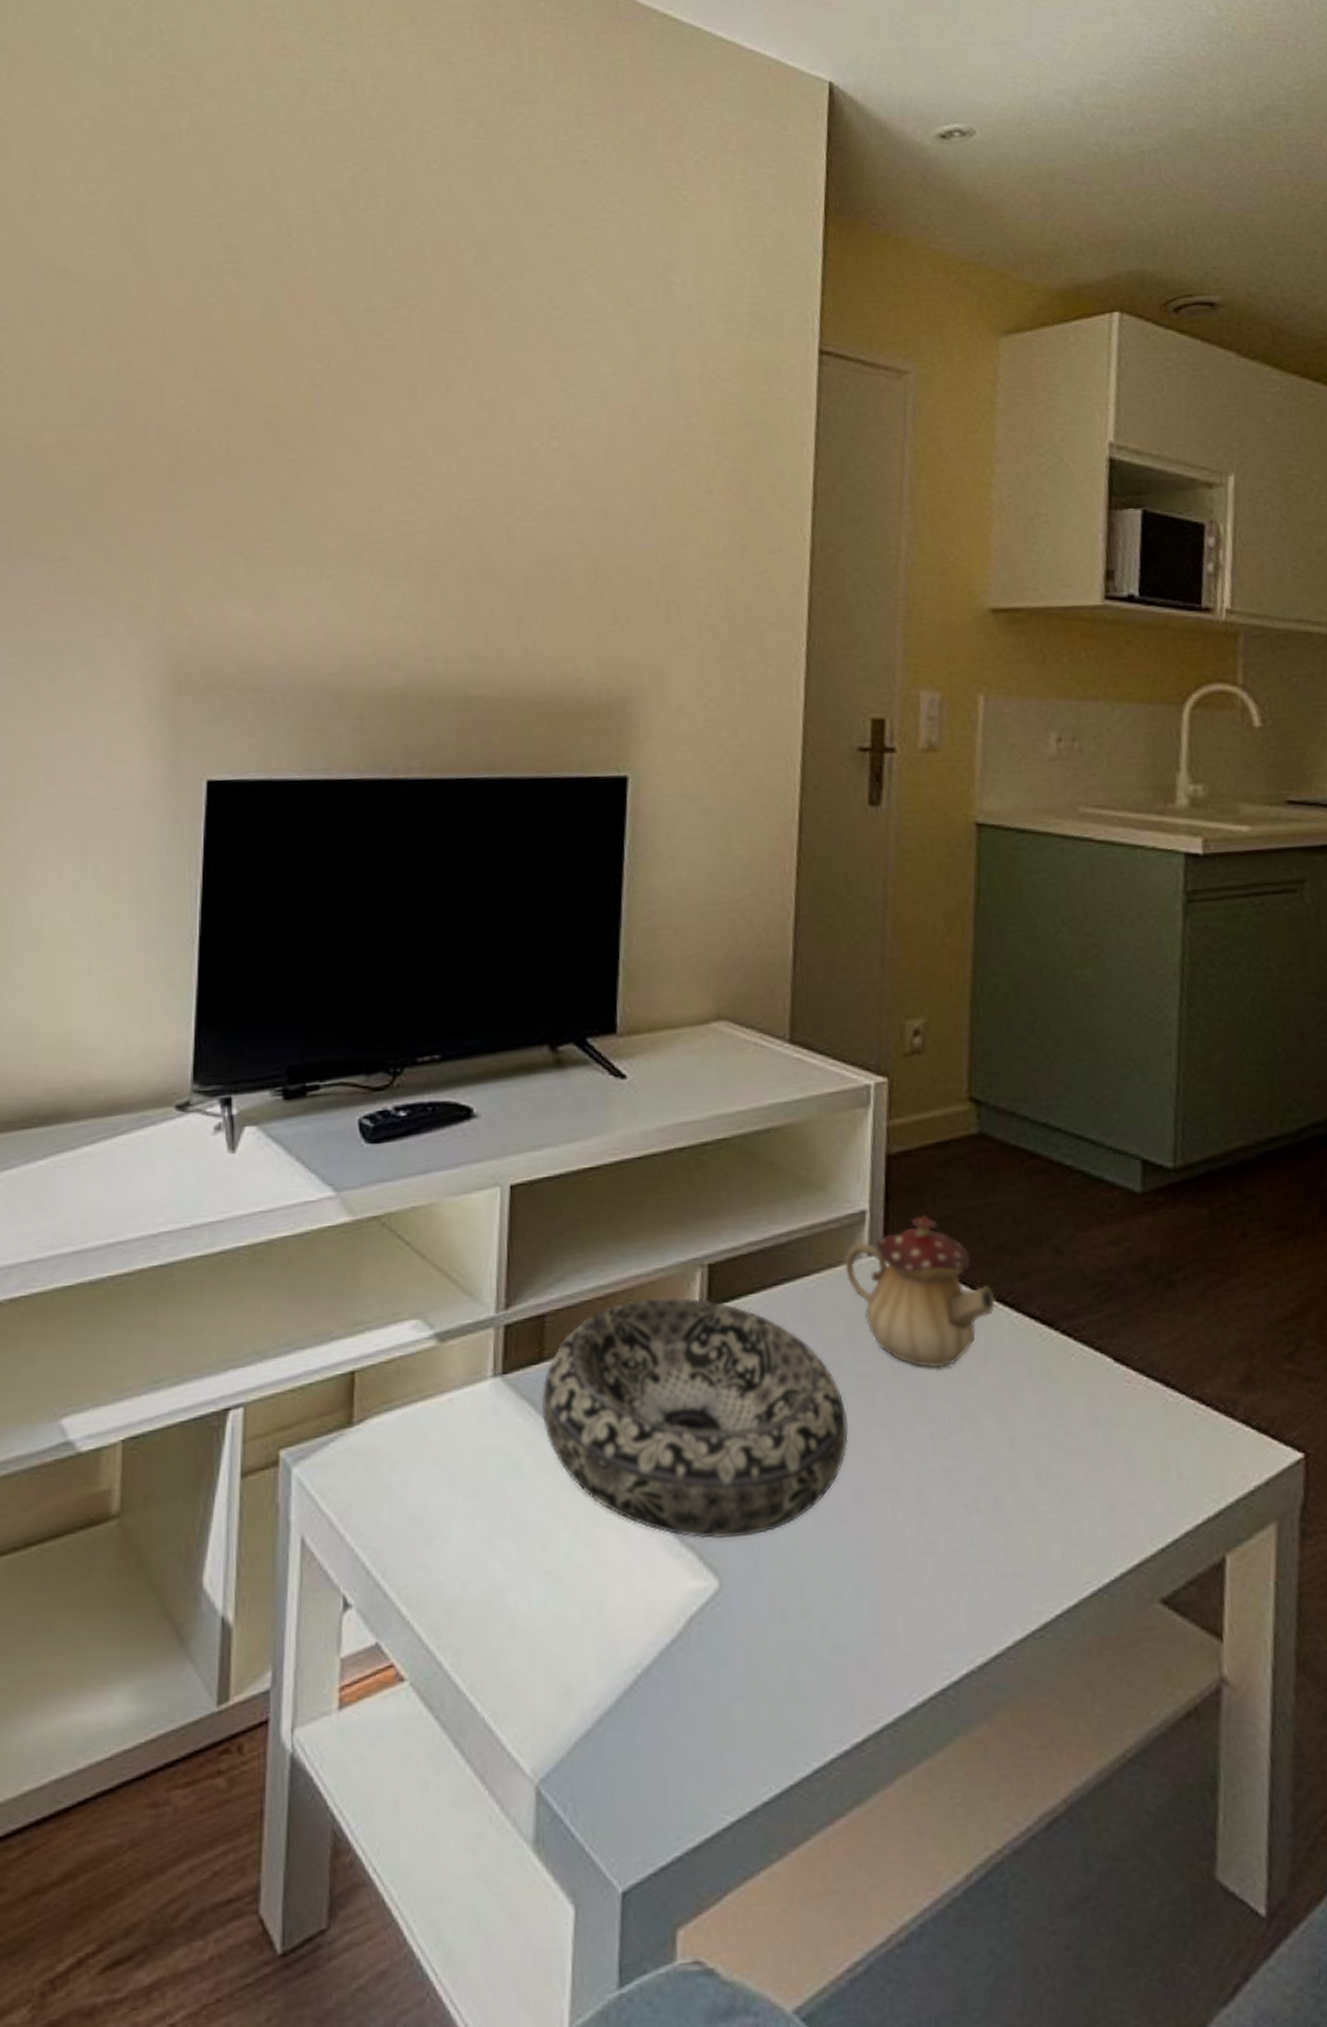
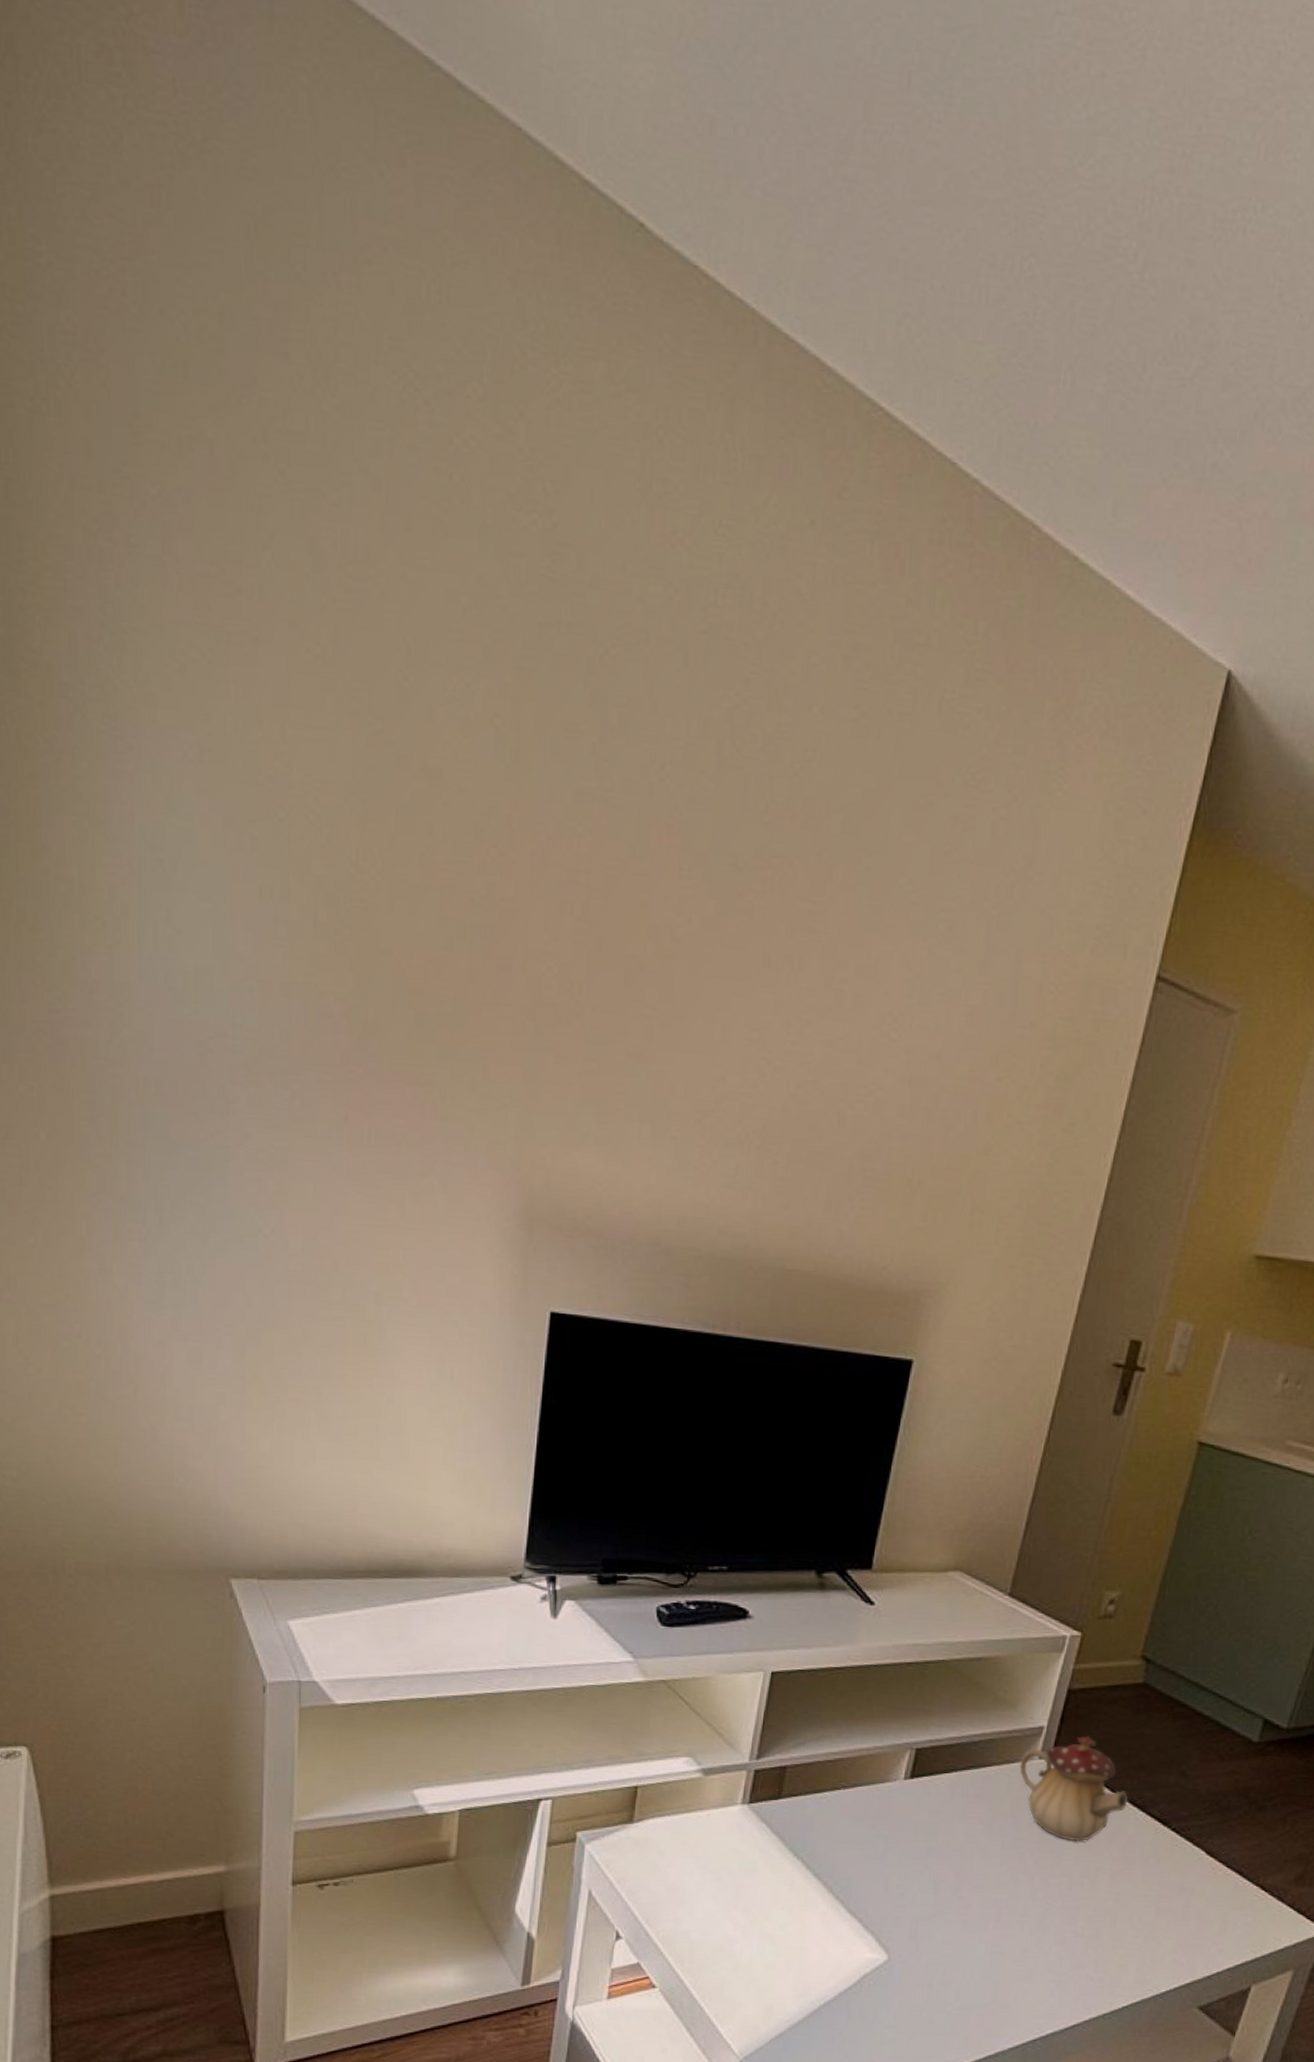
decorative bowl: present [542,1297,849,1540] -> none [775,1765,1001,1931]

